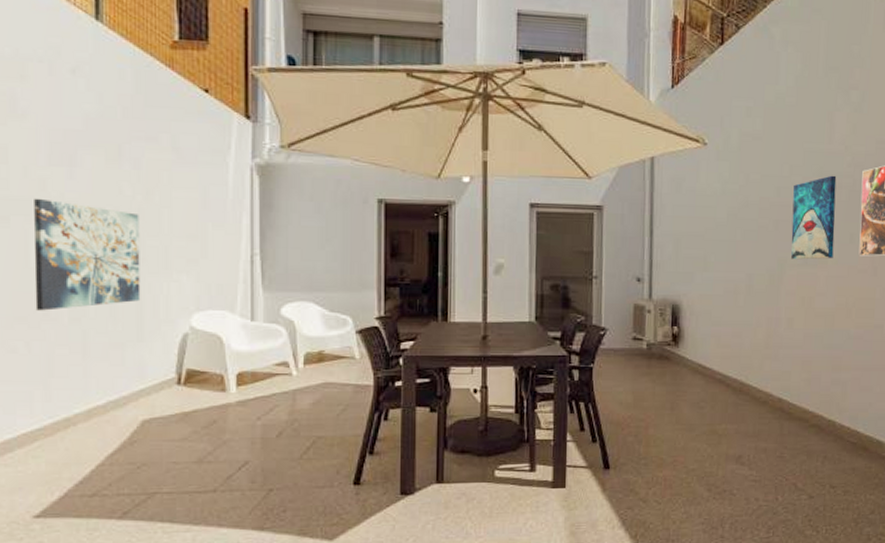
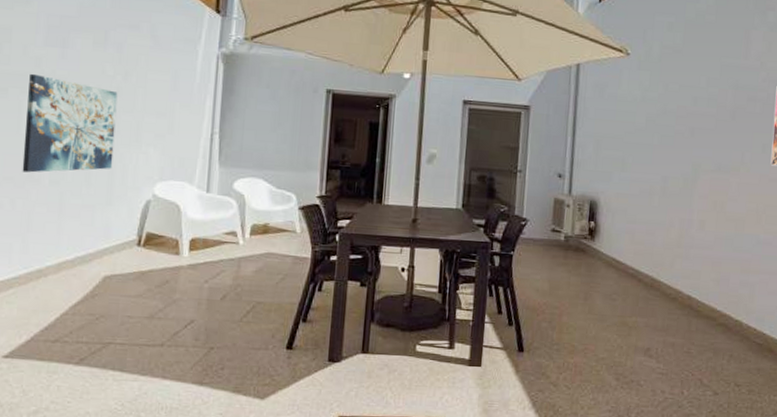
wall art: present [791,175,837,260] -> none [705,88,752,167]

